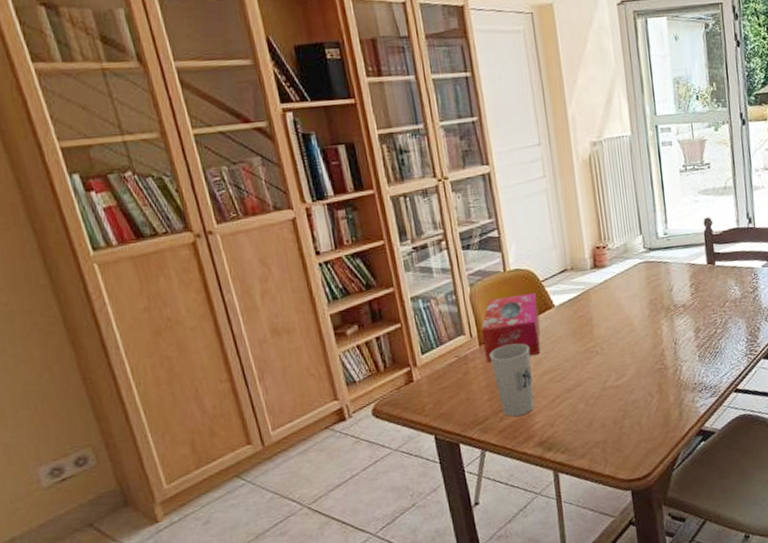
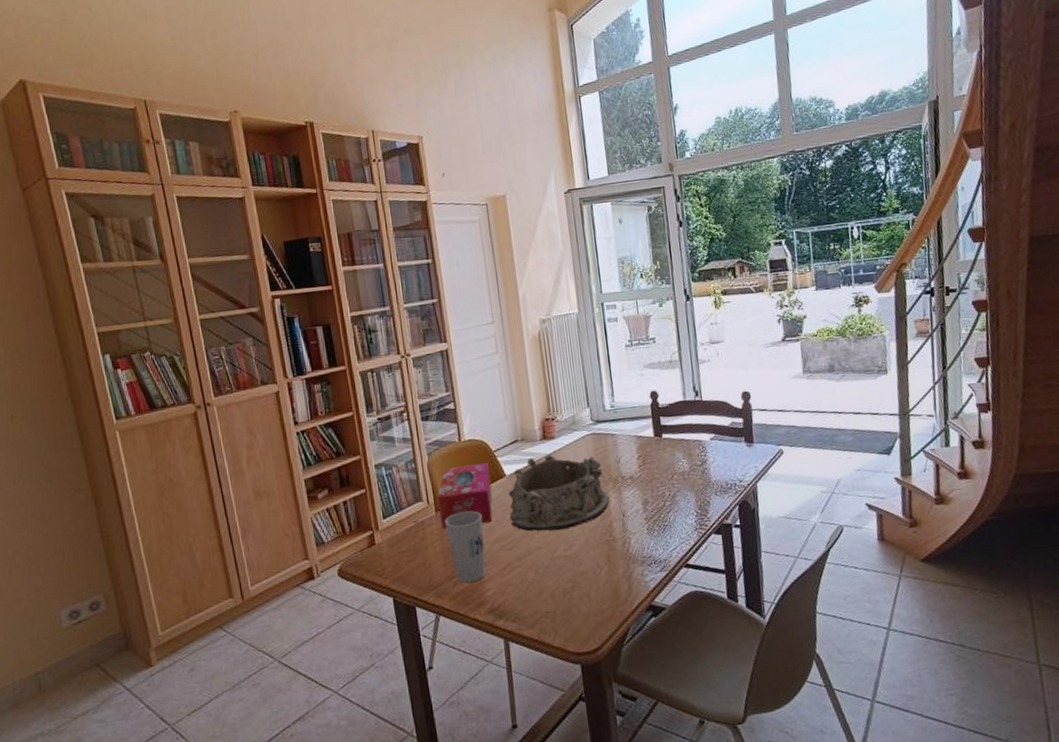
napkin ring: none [557,283,661,362] -> present [508,454,610,531]

